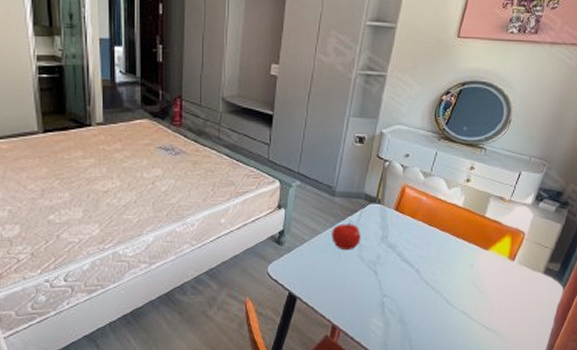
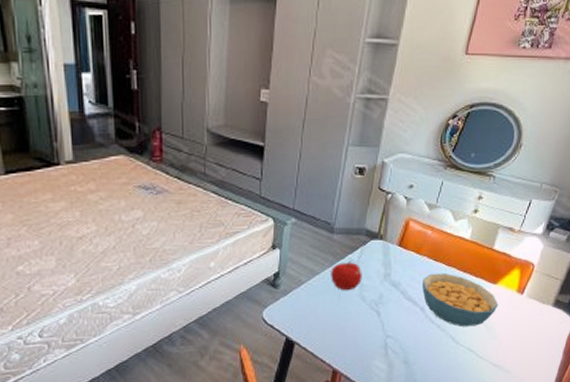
cereal bowl: none [417,237,491,290] -> present [422,272,498,327]

